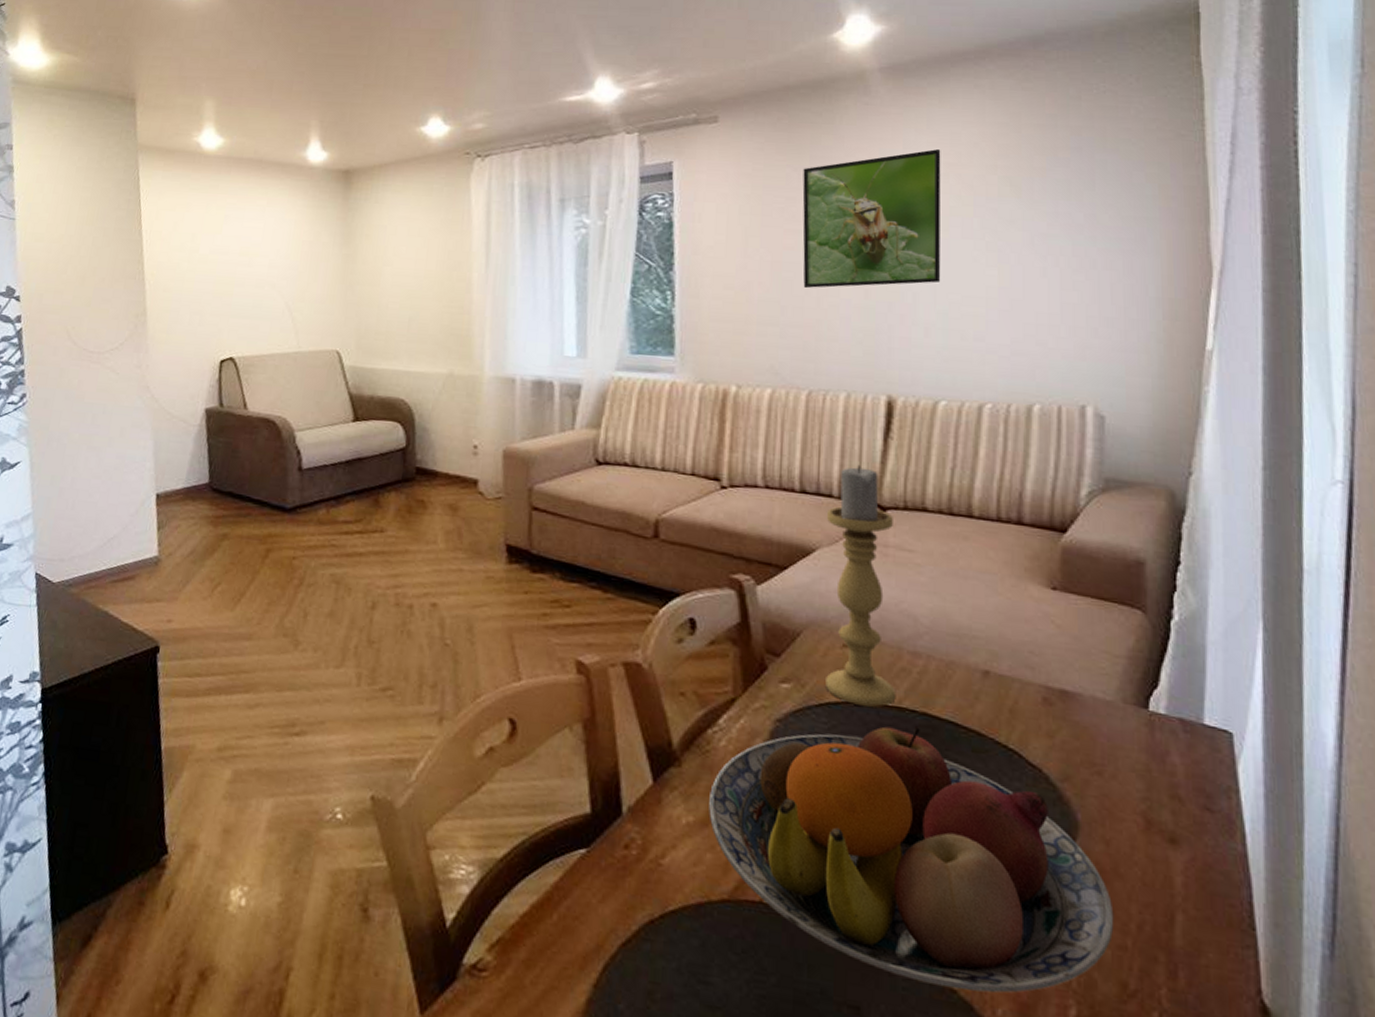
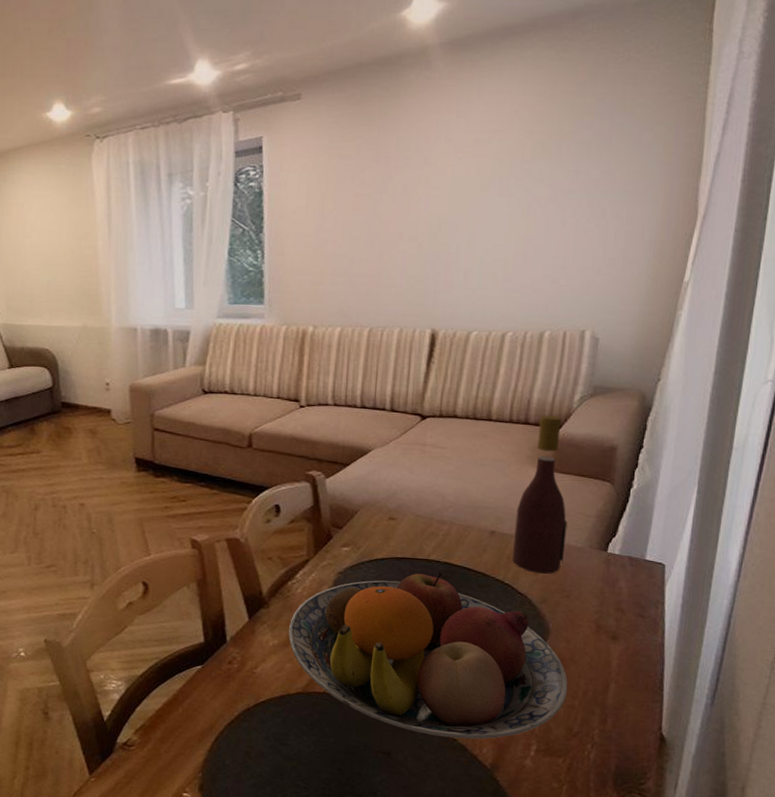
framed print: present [802,149,941,288] -> none [369,118,487,243]
candle holder: present [825,464,896,708] -> none [375,384,431,560]
wine bottle: none [1016,513,1089,738] -> present [512,415,568,574]

